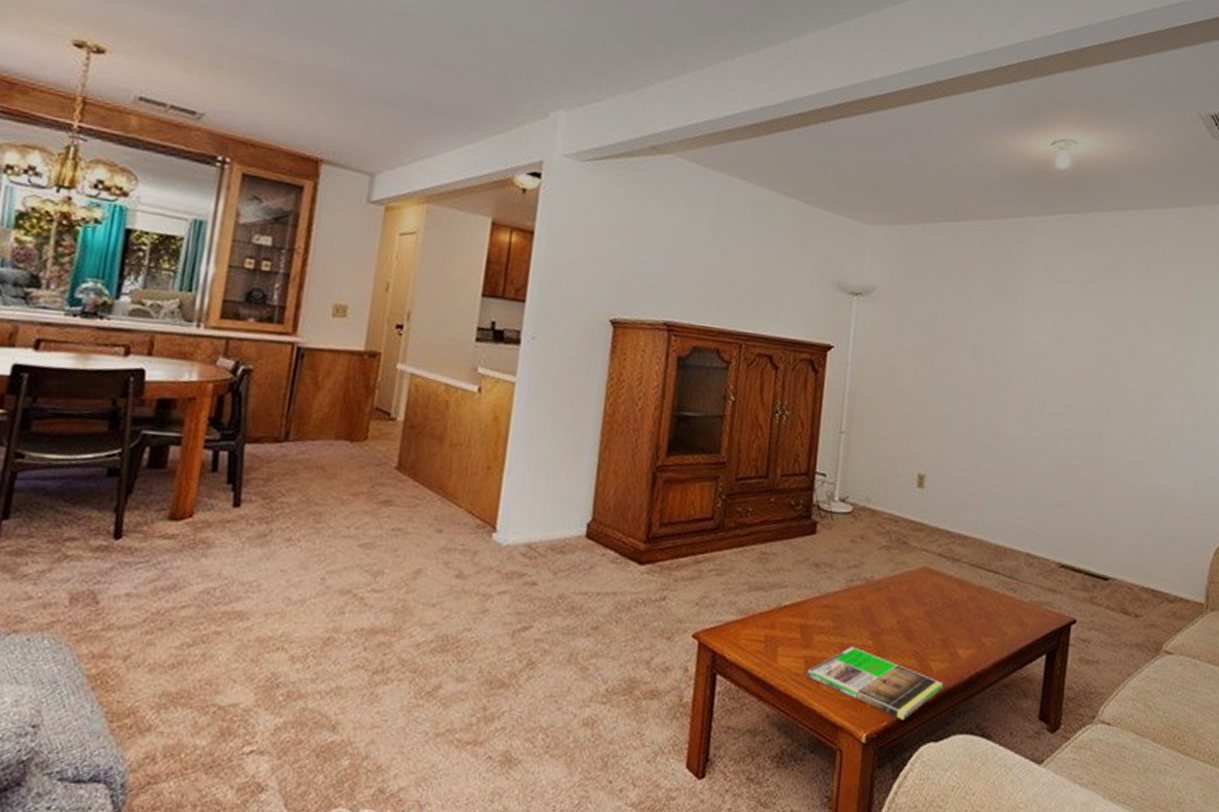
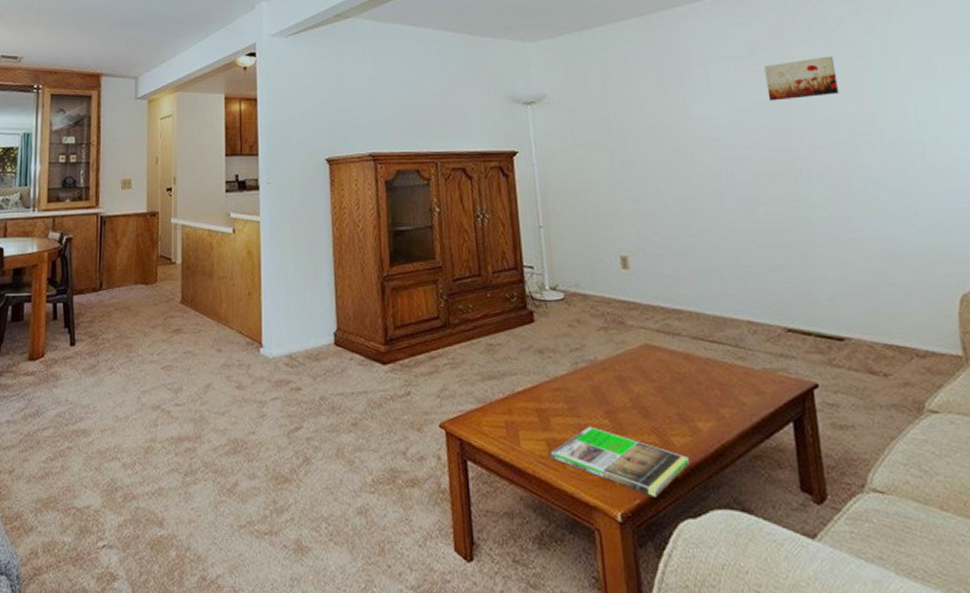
wall art: none [1094,296,1162,338] -> present [764,56,839,101]

